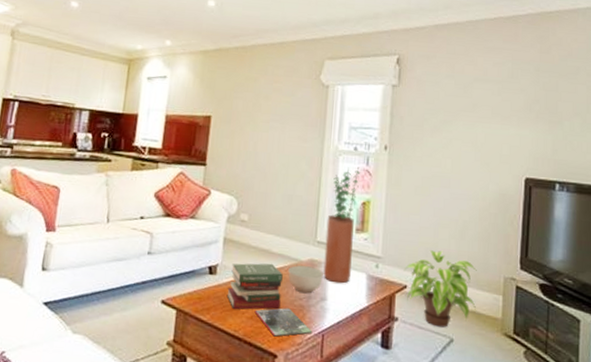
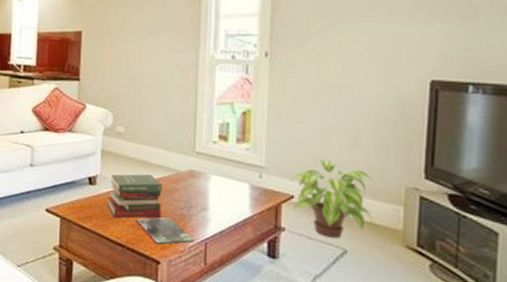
bowl: present [288,265,323,294] -> none [167,176,203,204]
vase: present [323,167,361,284] -> none [203,76,240,194]

